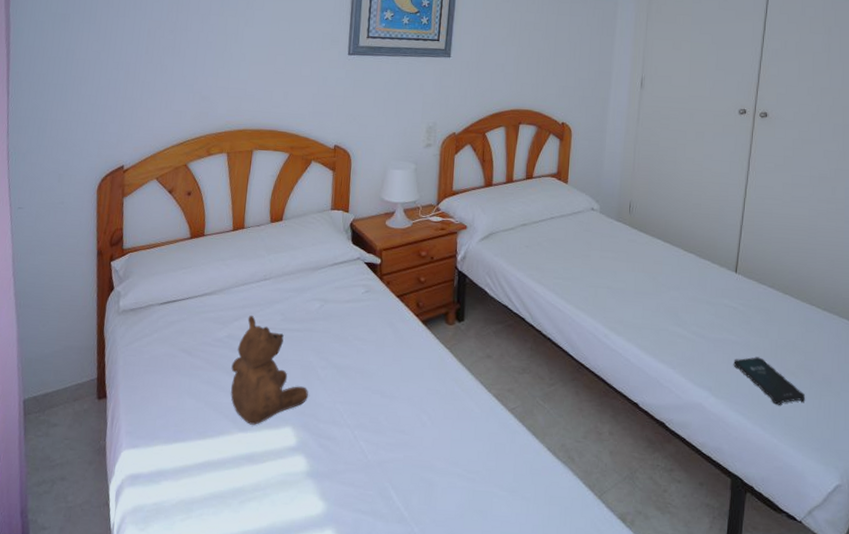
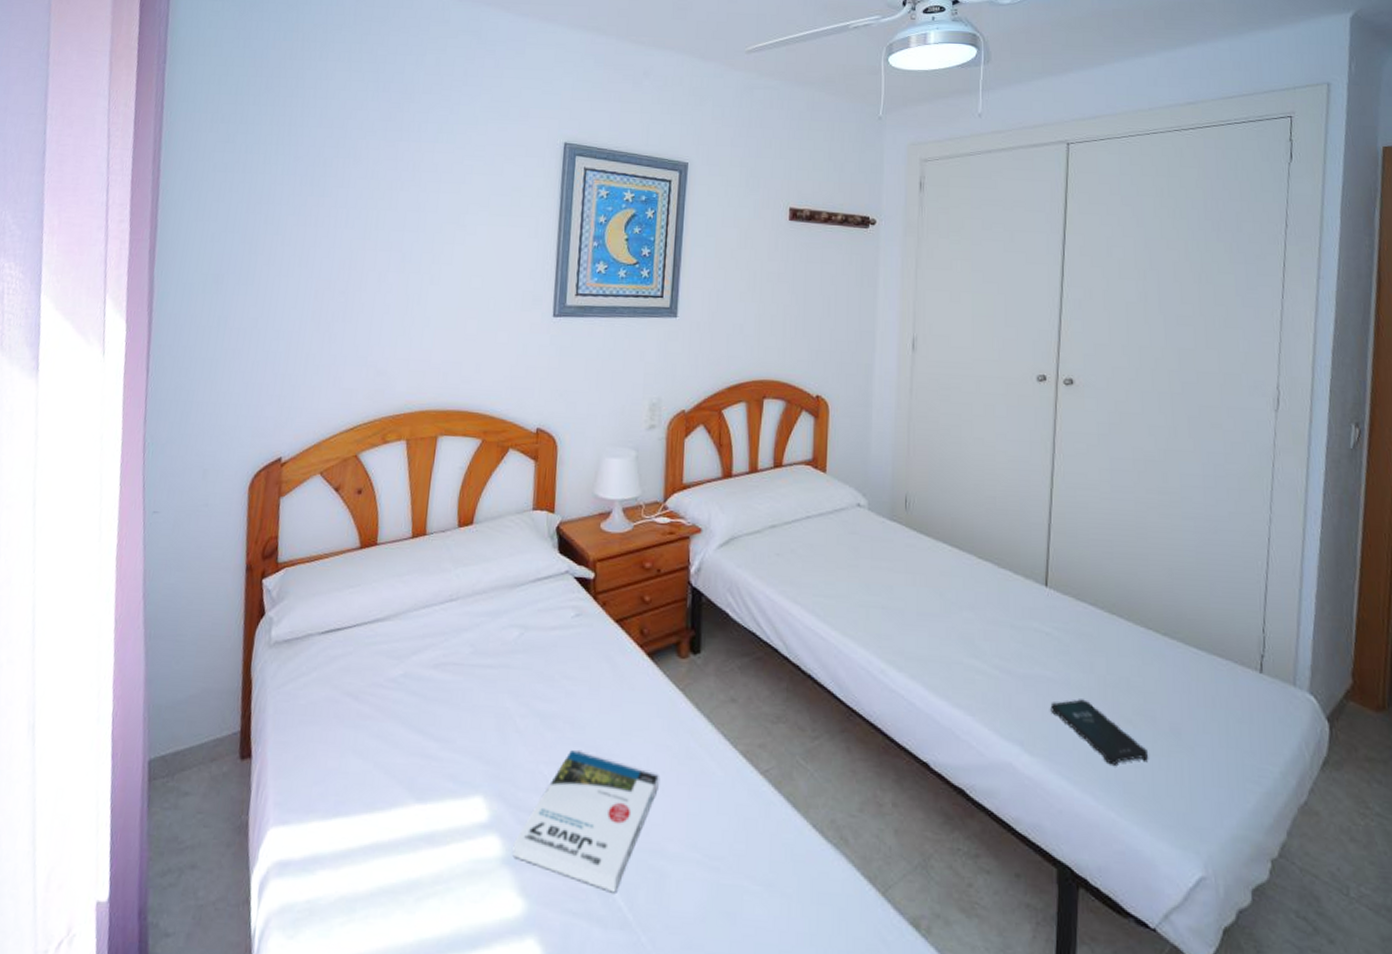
teddy bear: present [231,315,308,425] -> none [406,646,504,794]
book: none [315,393,430,497] -> present [512,750,659,893]

